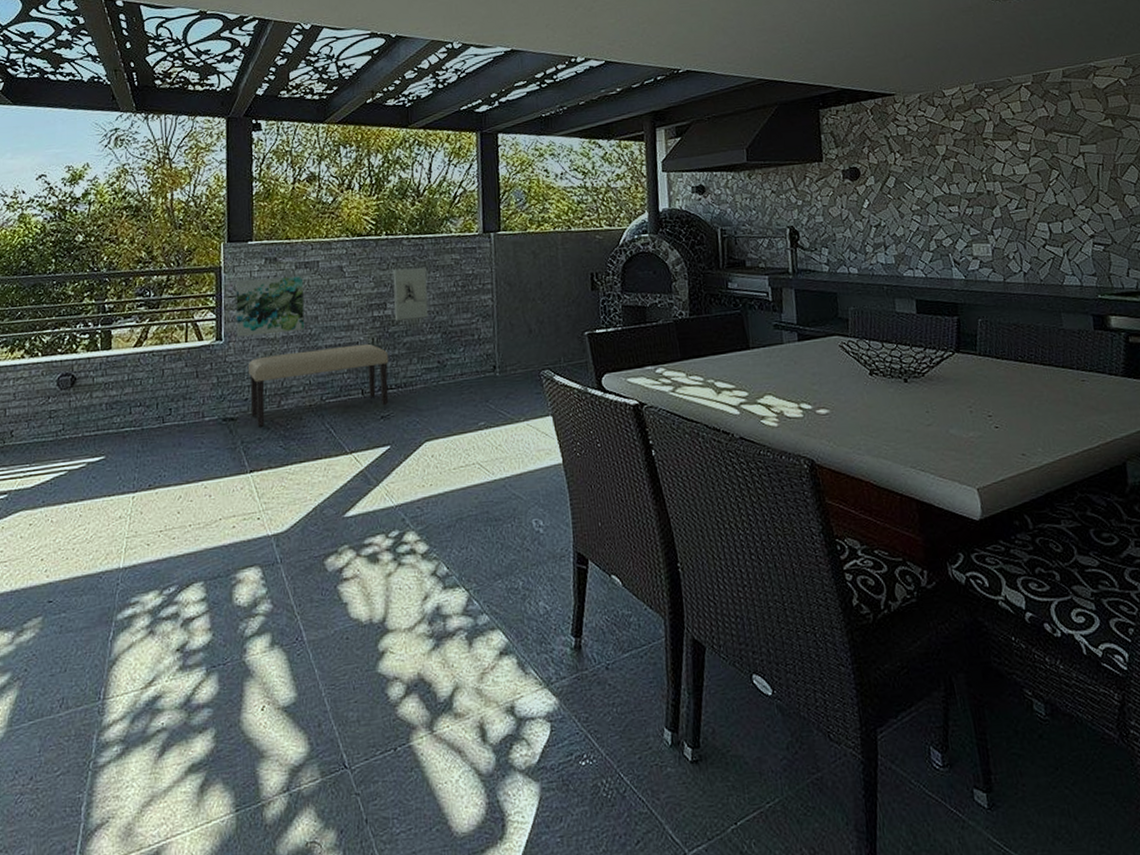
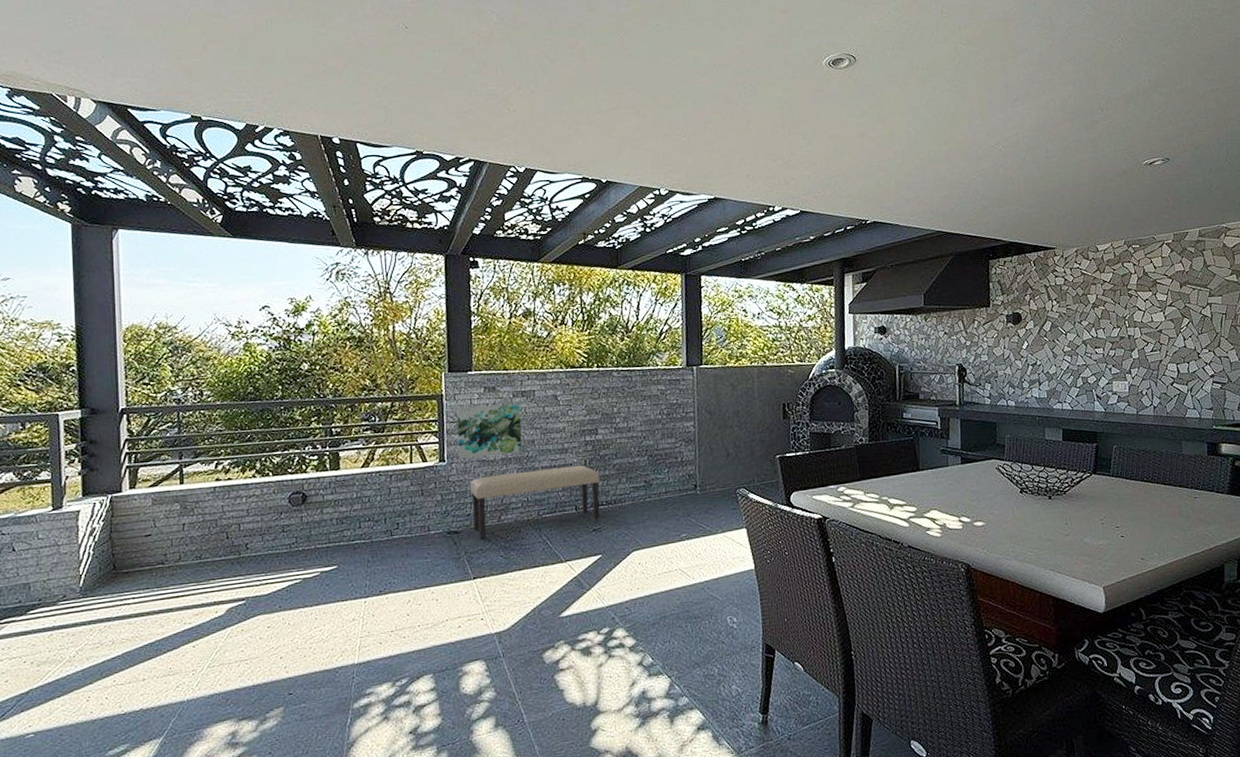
wall sculpture: present [392,267,429,321] -> none [603,396,636,445]

